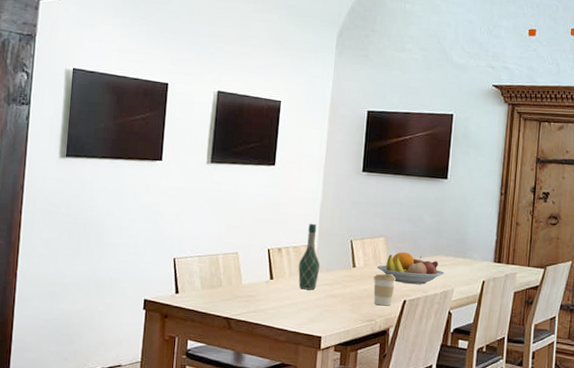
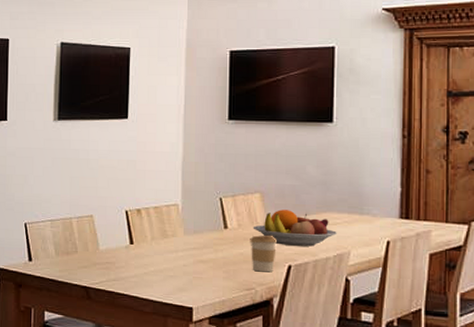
wine bottle: present [298,223,320,290] -> none [161,180,186,255]

